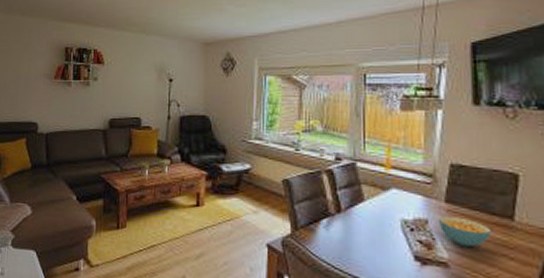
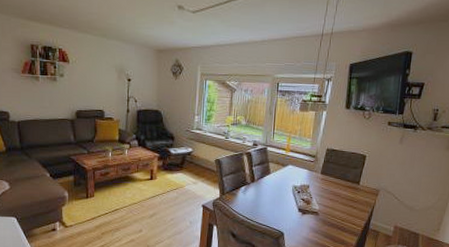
cereal bowl: present [438,216,491,248] -> none [315,183,345,202]

